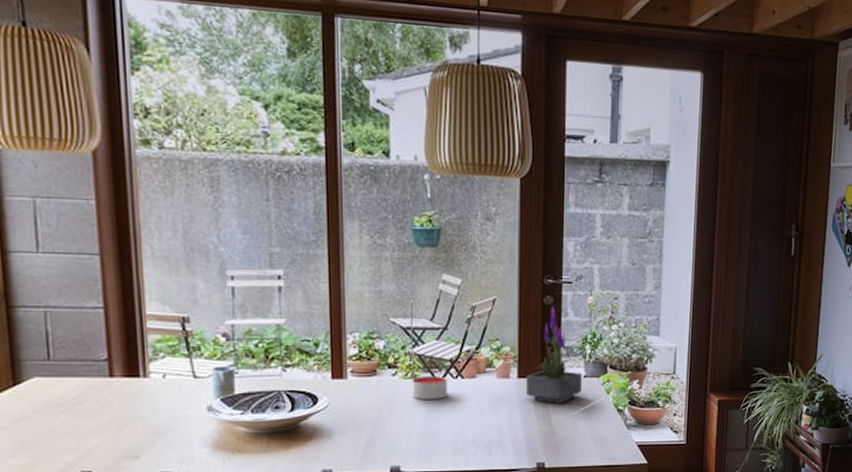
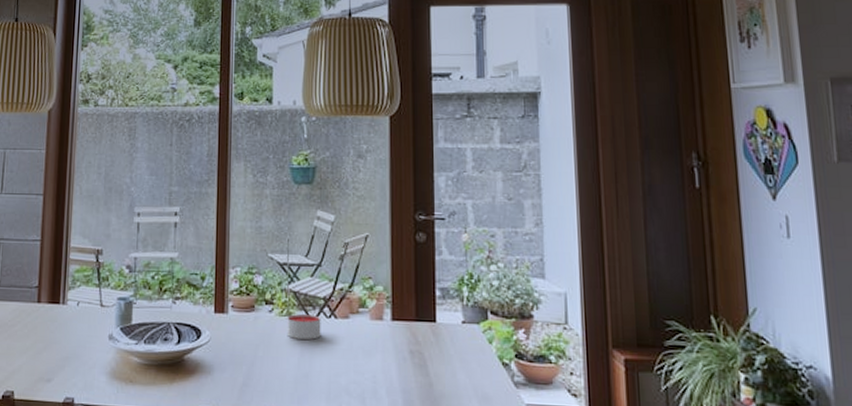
potted plant: present [525,305,582,403] -> none [400,242,460,352]

